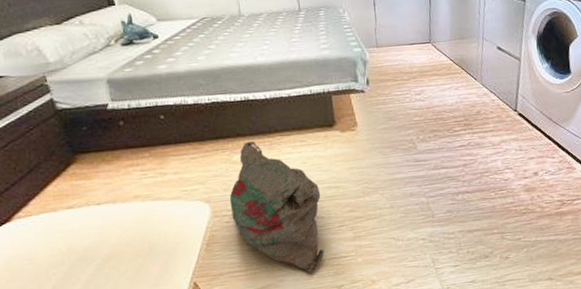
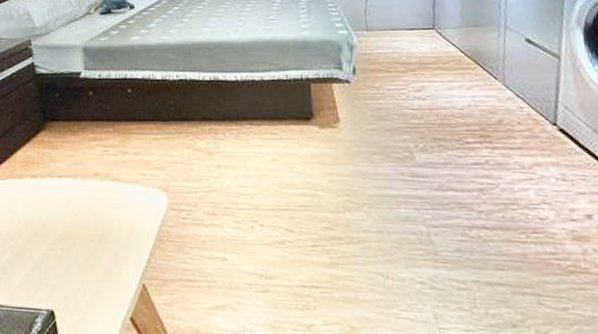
bag: present [229,140,325,273] -> none [189,126,293,301]

